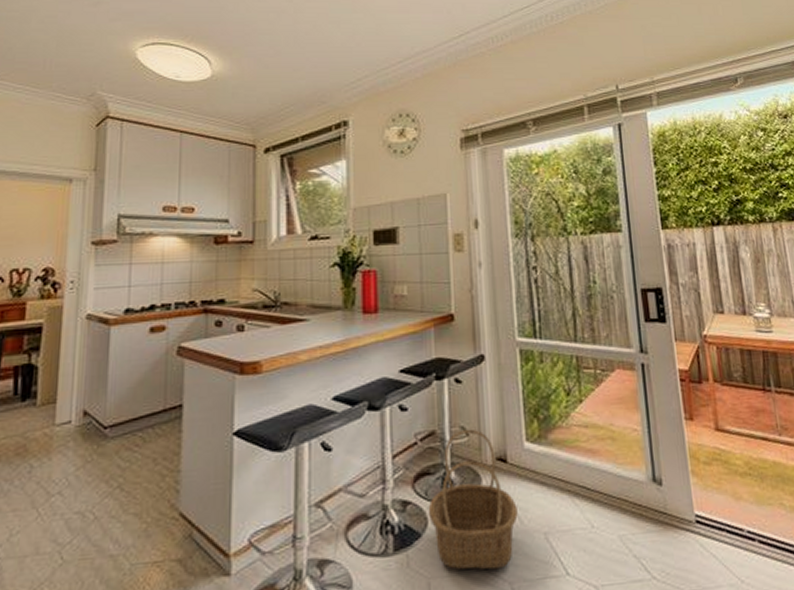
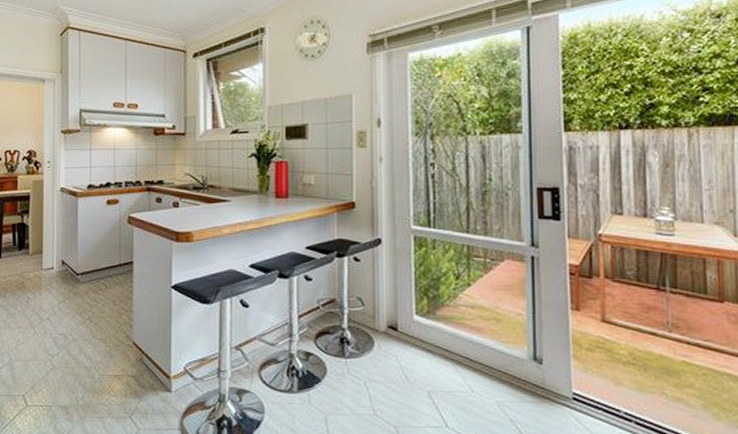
basket: present [428,429,518,570] -> none [327,300,405,415]

